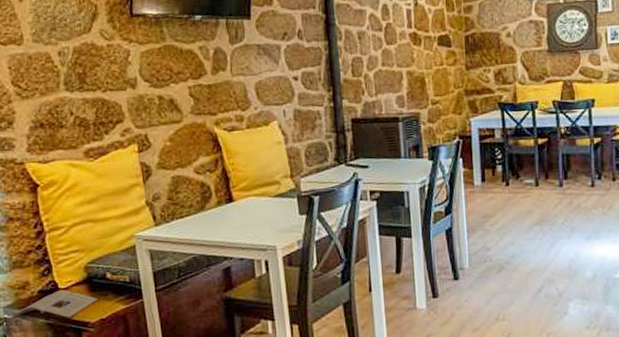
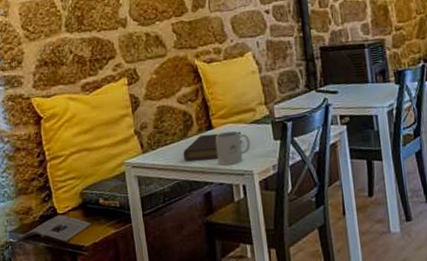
book: none [200,204,266,236] -> present [183,131,243,162]
mug: none [236,204,274,240] -> present [215,131,250,166]

